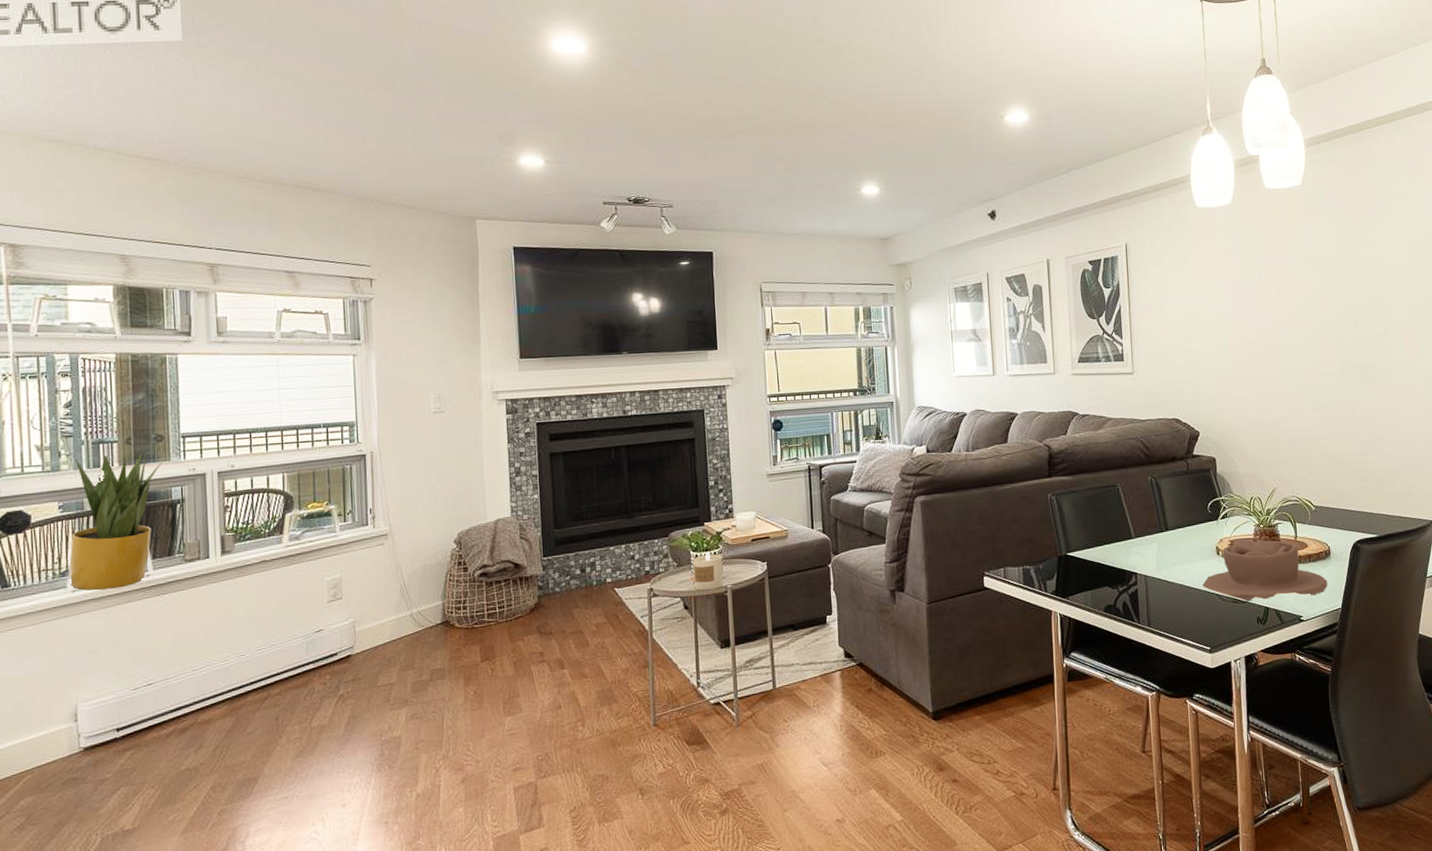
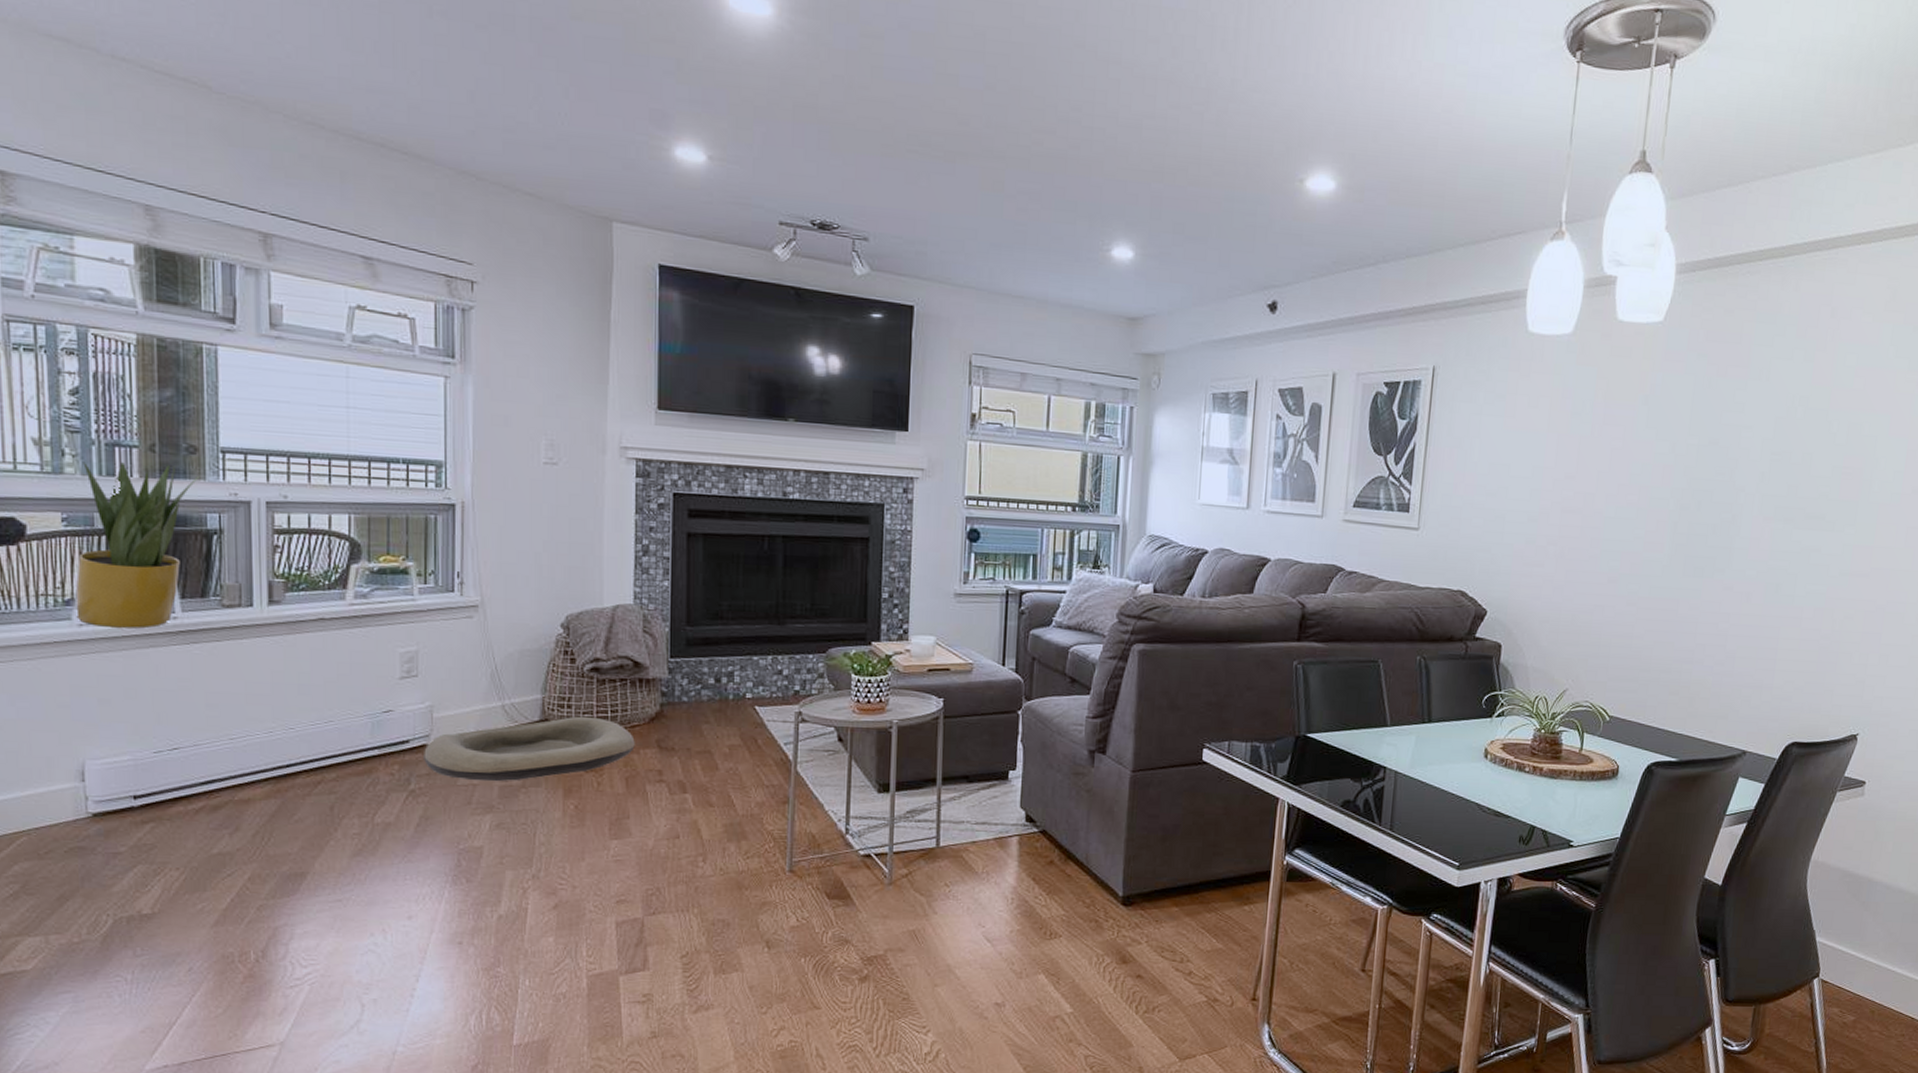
dog bed: none [349,614,520,681] -> present [424,716,635,782]
candle: present [692,551,724,591] -> none [852,676,890,724]
bowl: present [1202,537,1328,601] -> none [1462,742,1609,819]

